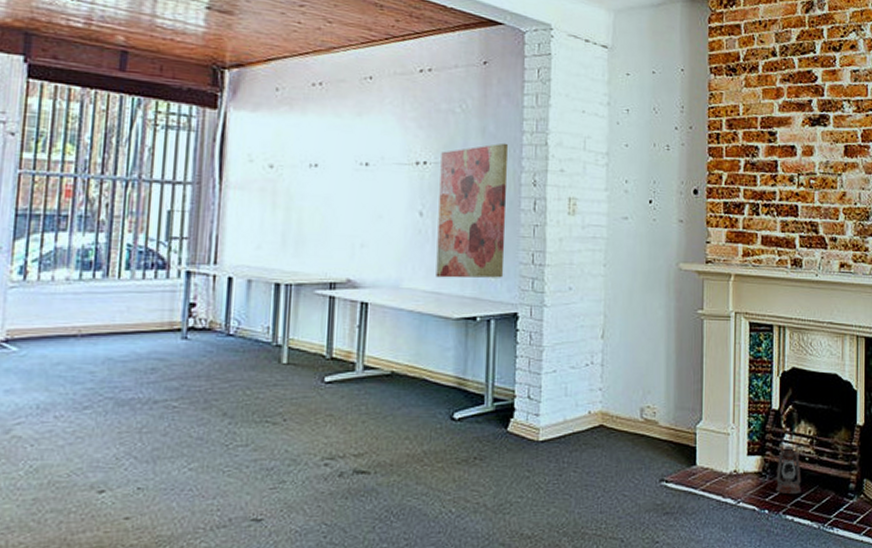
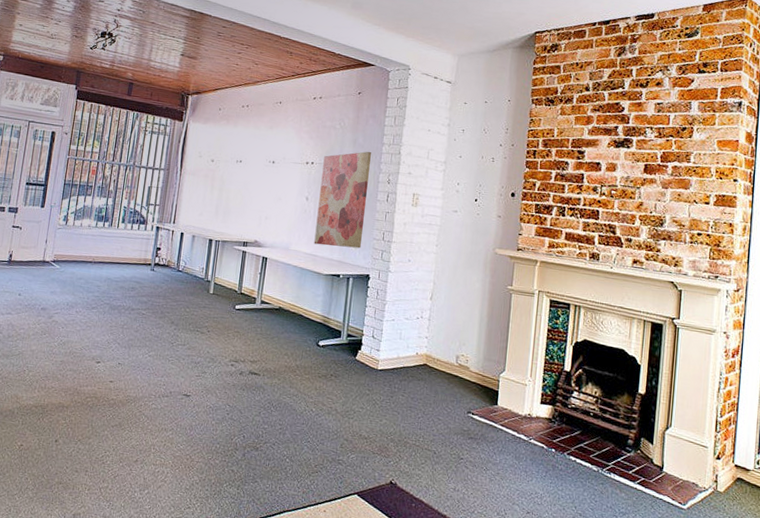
lantern: present [776,432,802,495] -> none [563,390,586,441]

